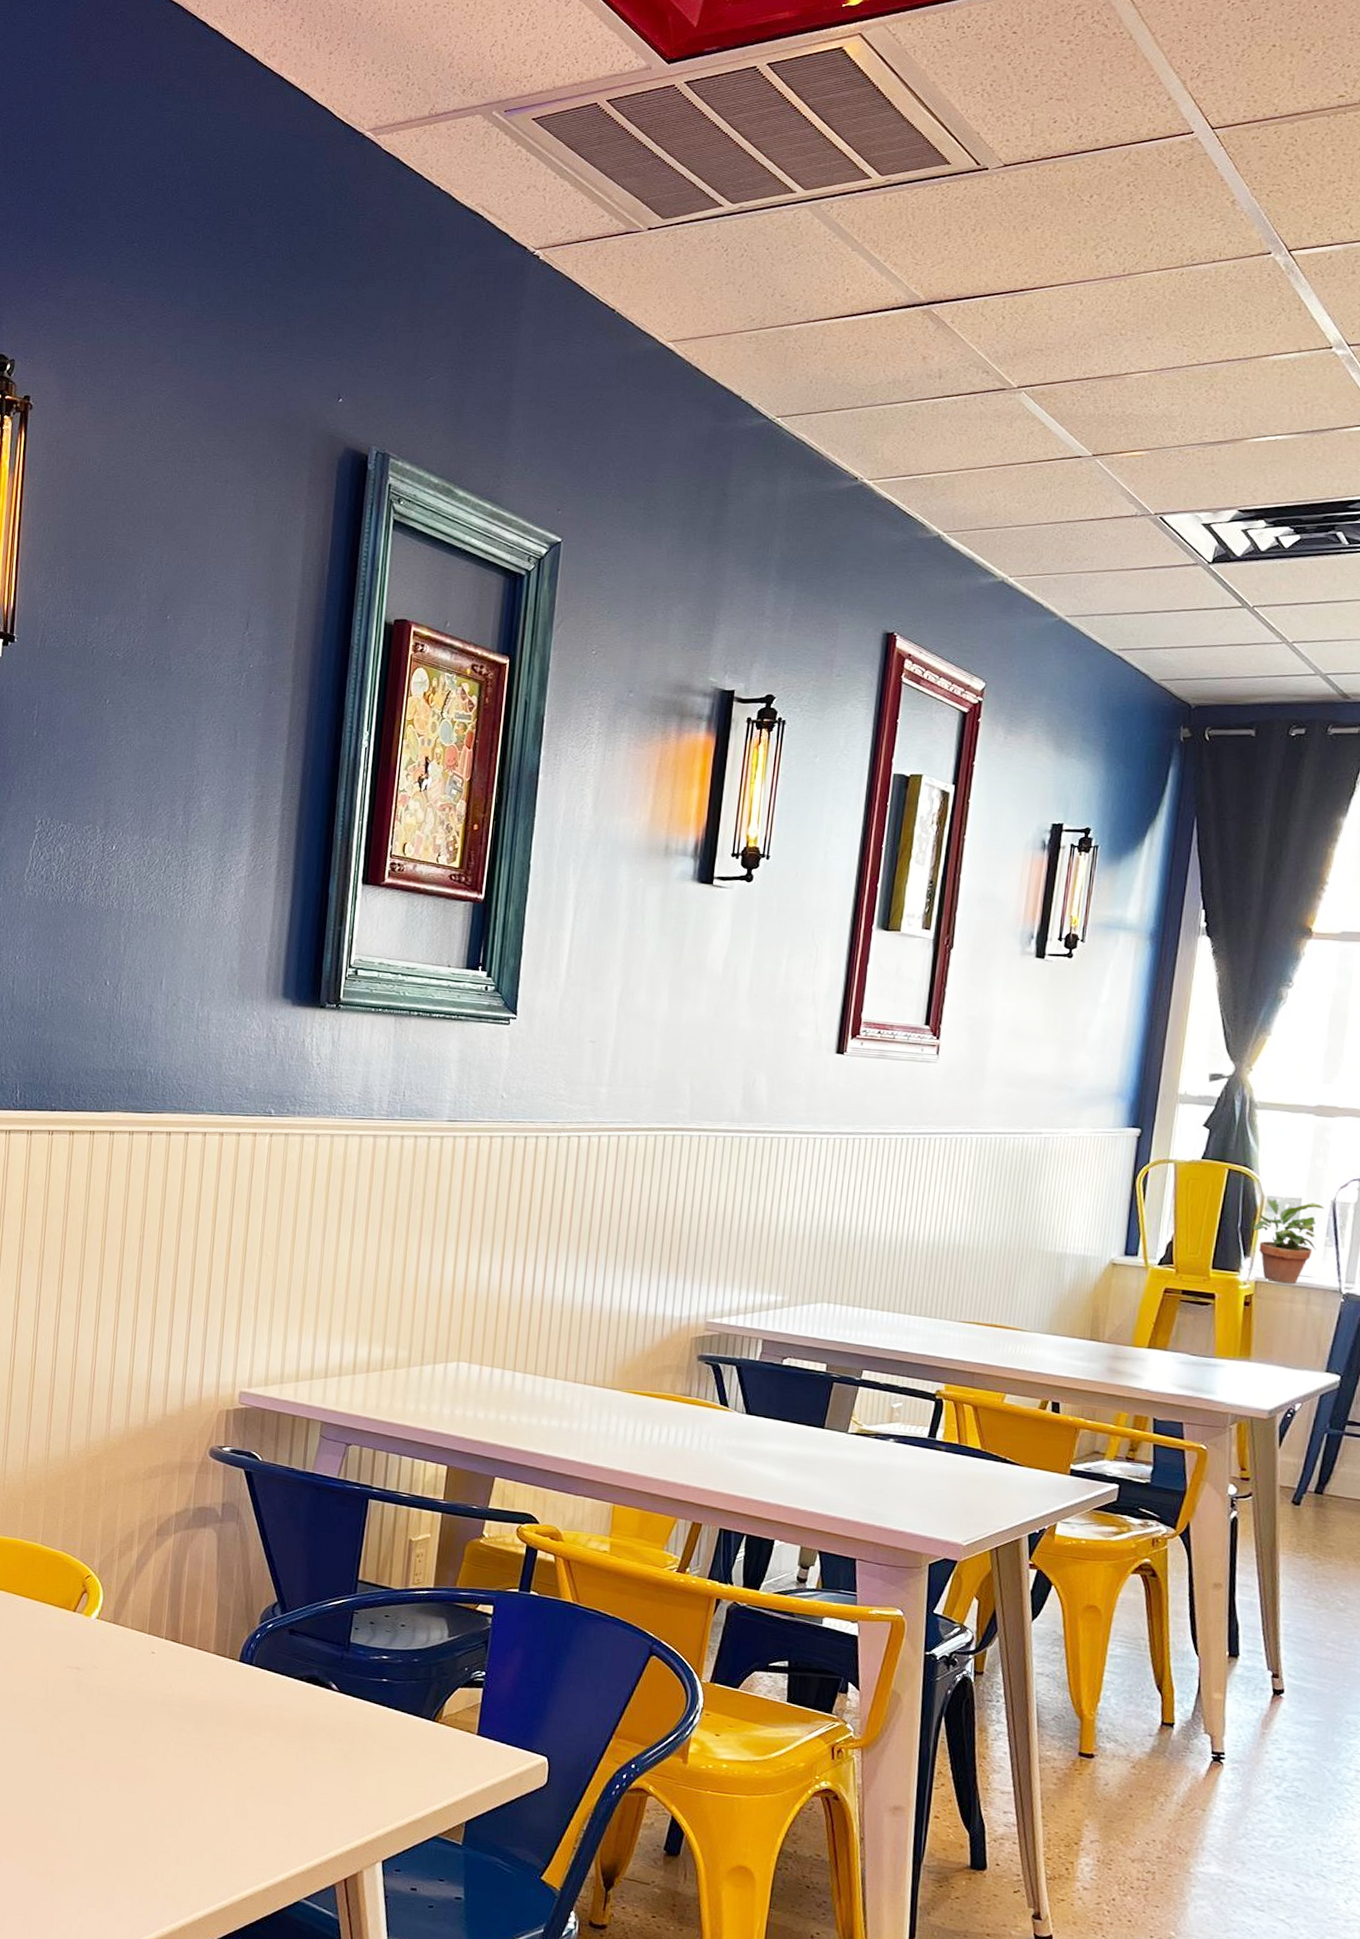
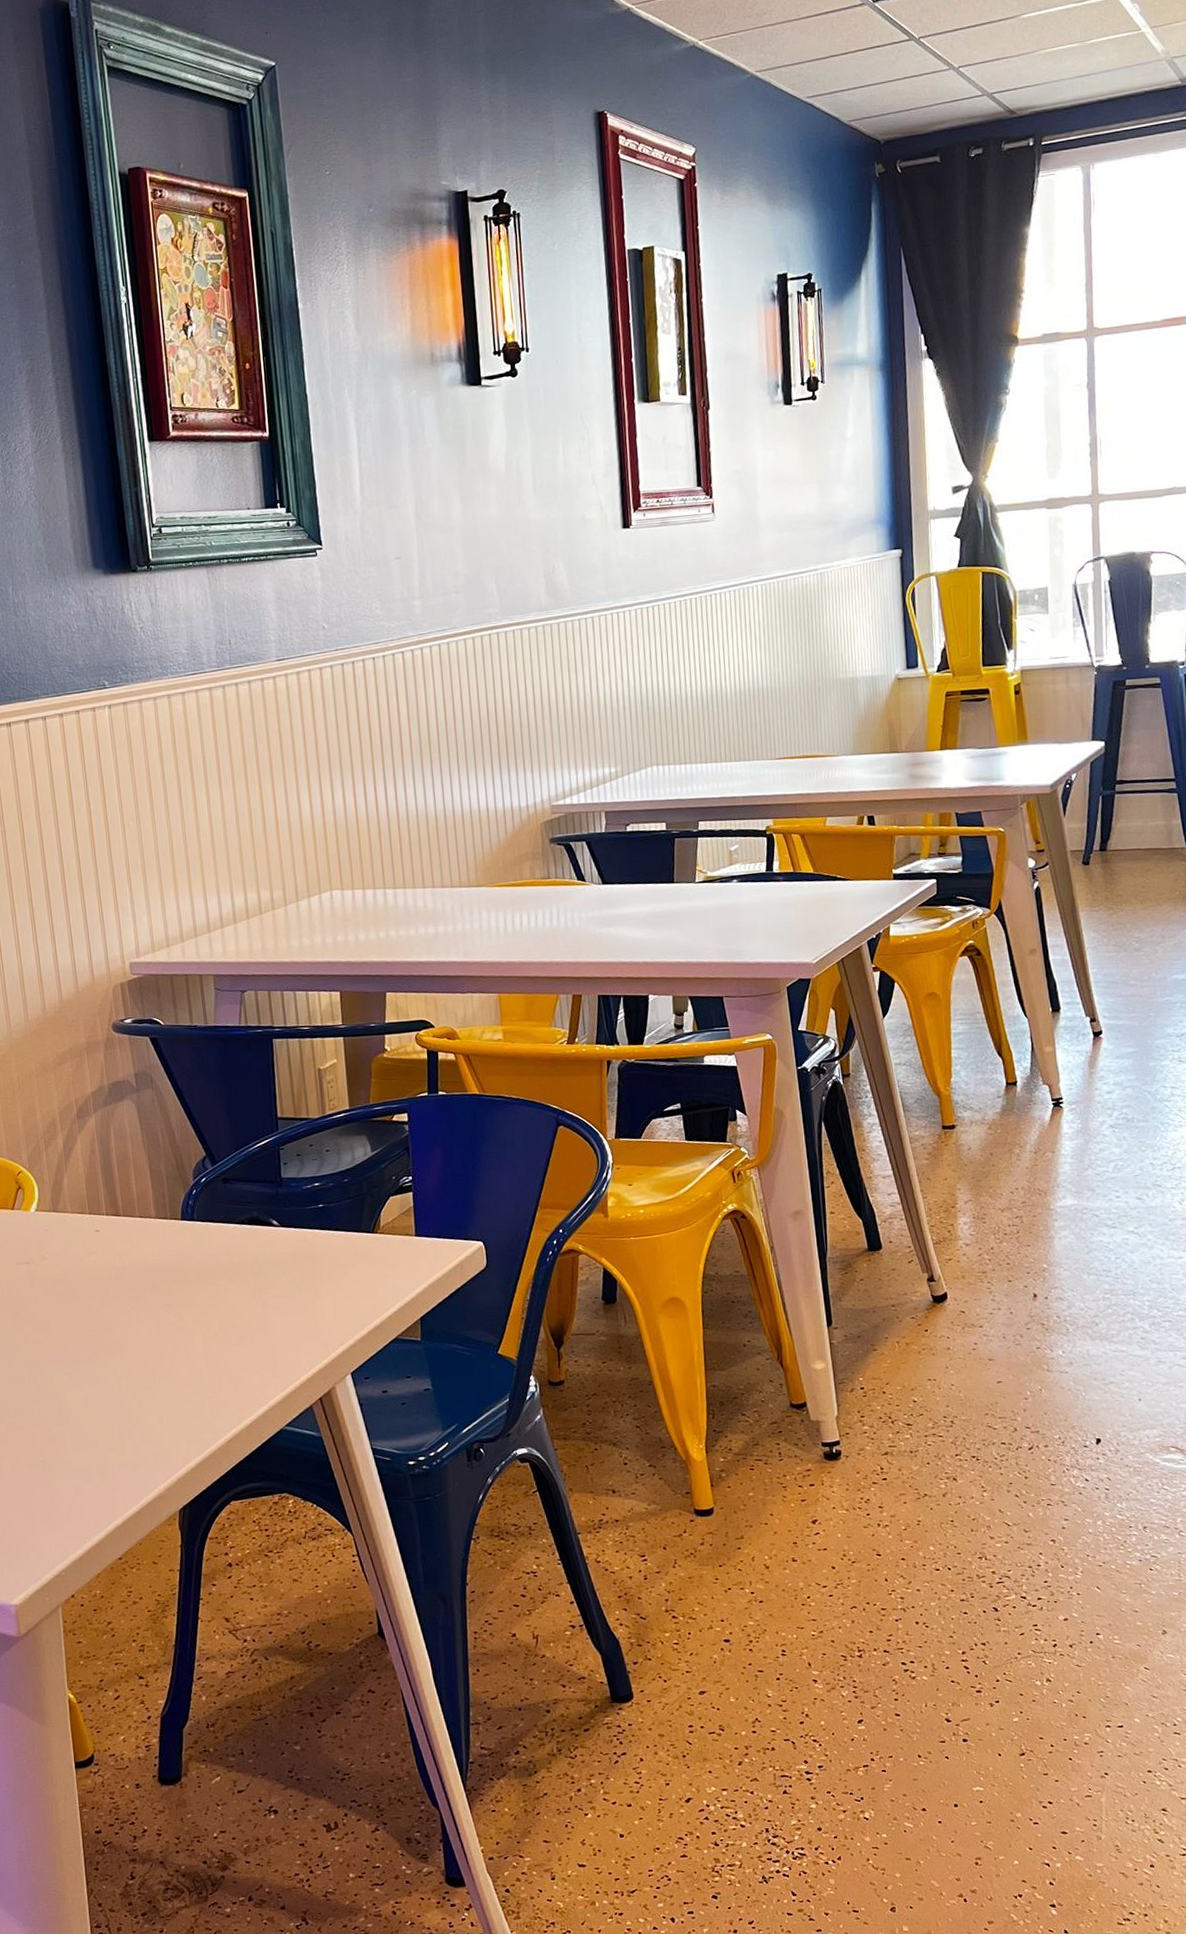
potted plant: present [1251,1199,1325,1284] -> none [1010,589,1068,668]

